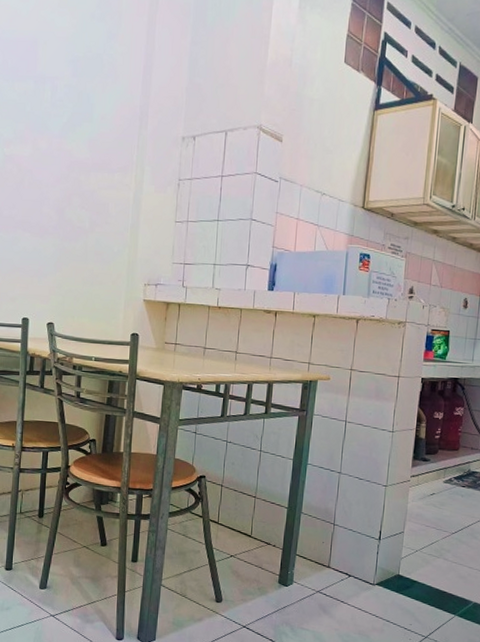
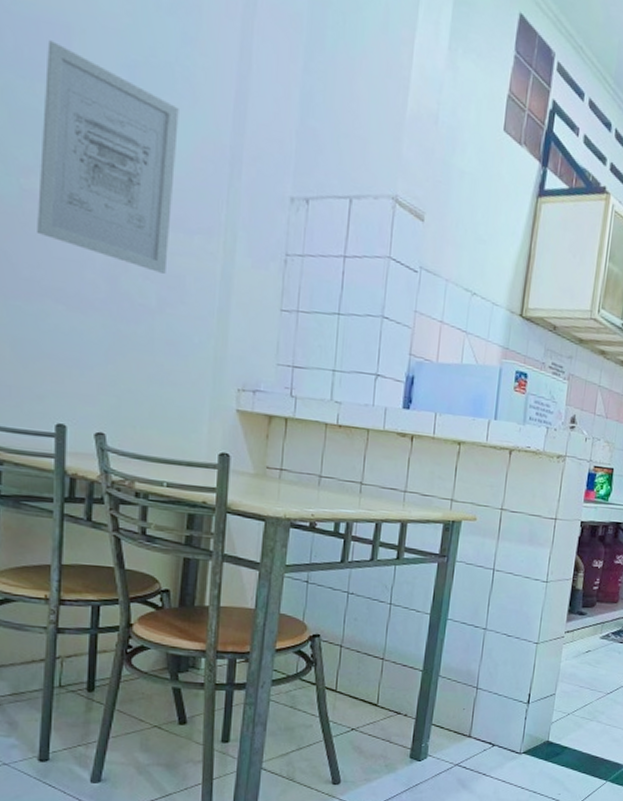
wall art: none [14,53,106,203] -> present [37,40,179,274]

